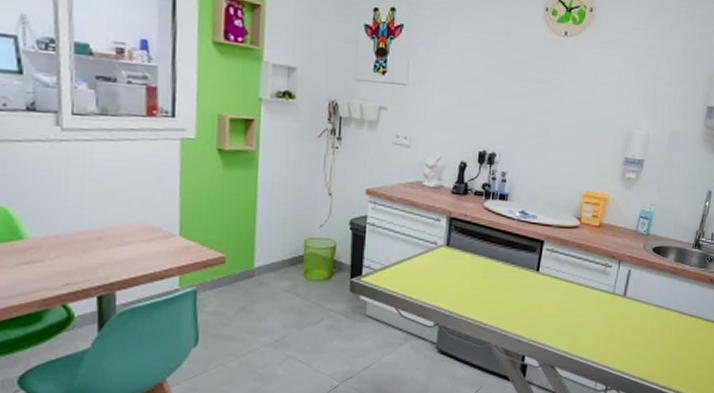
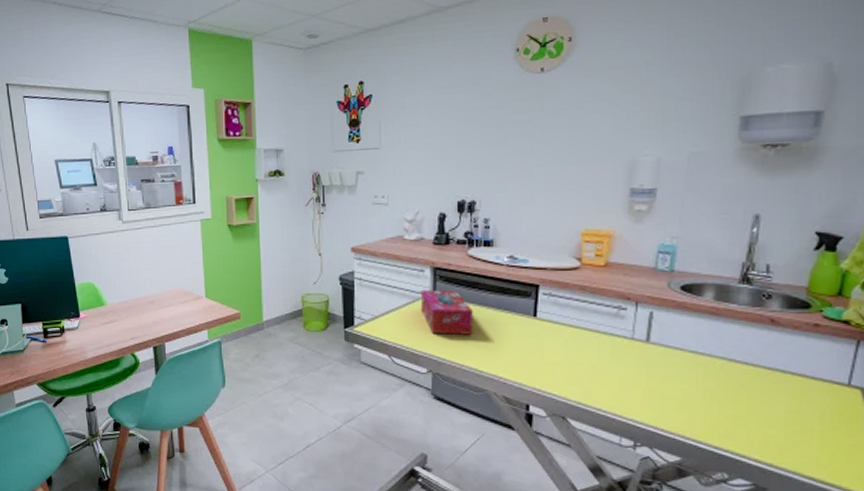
tissue box: none [433,239,483,287] -> present [420,289,473,335]

